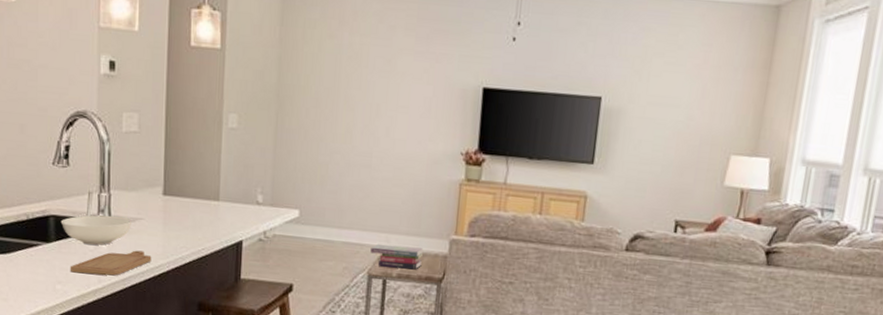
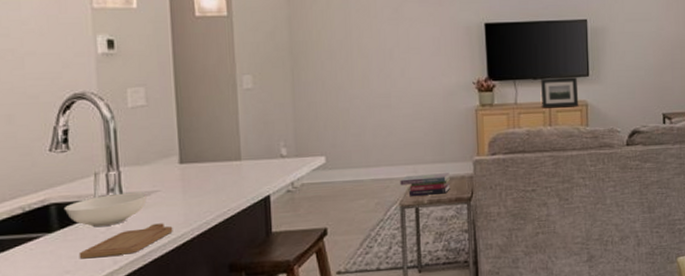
picture frame: none [534,159,579,197] -> present [541,77,579,109]

